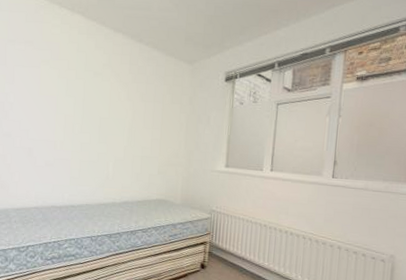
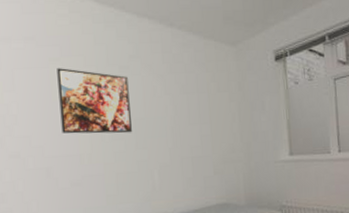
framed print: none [44,69,99,129] -> present [57,68,132,134]

